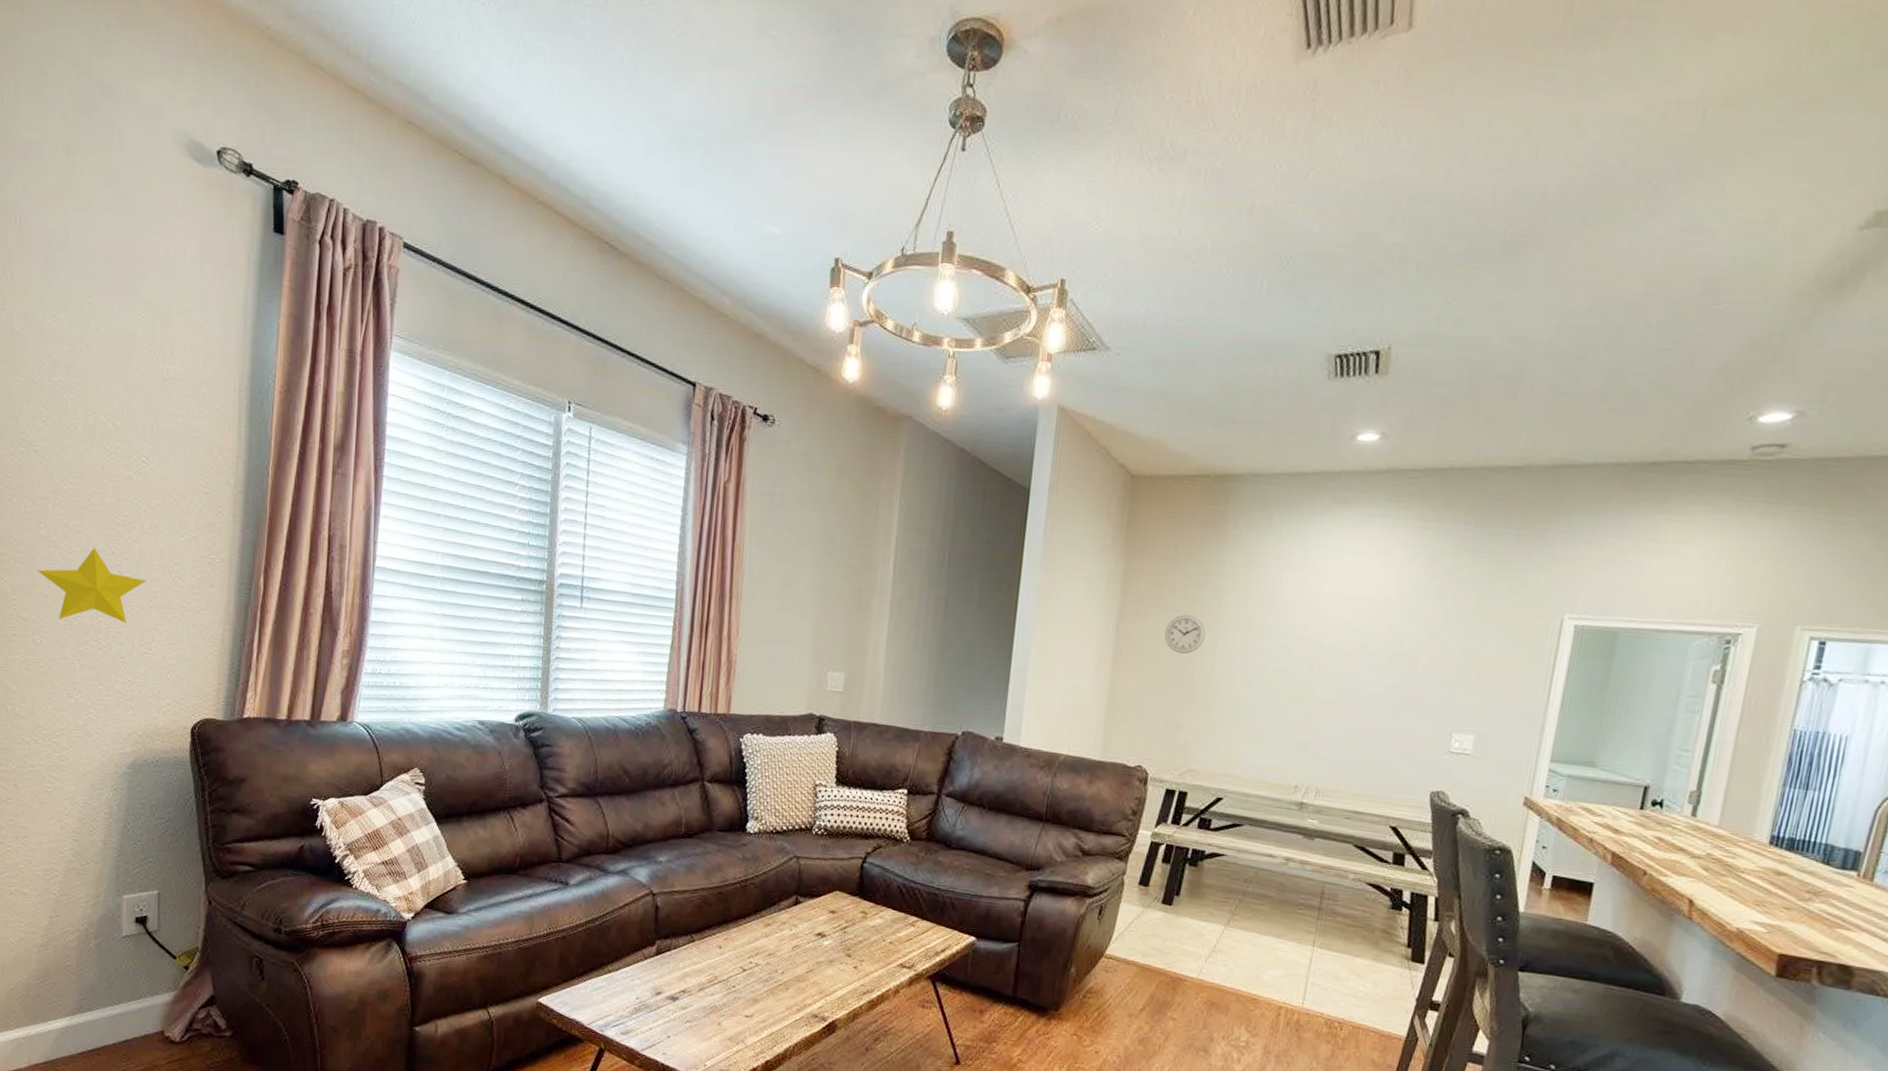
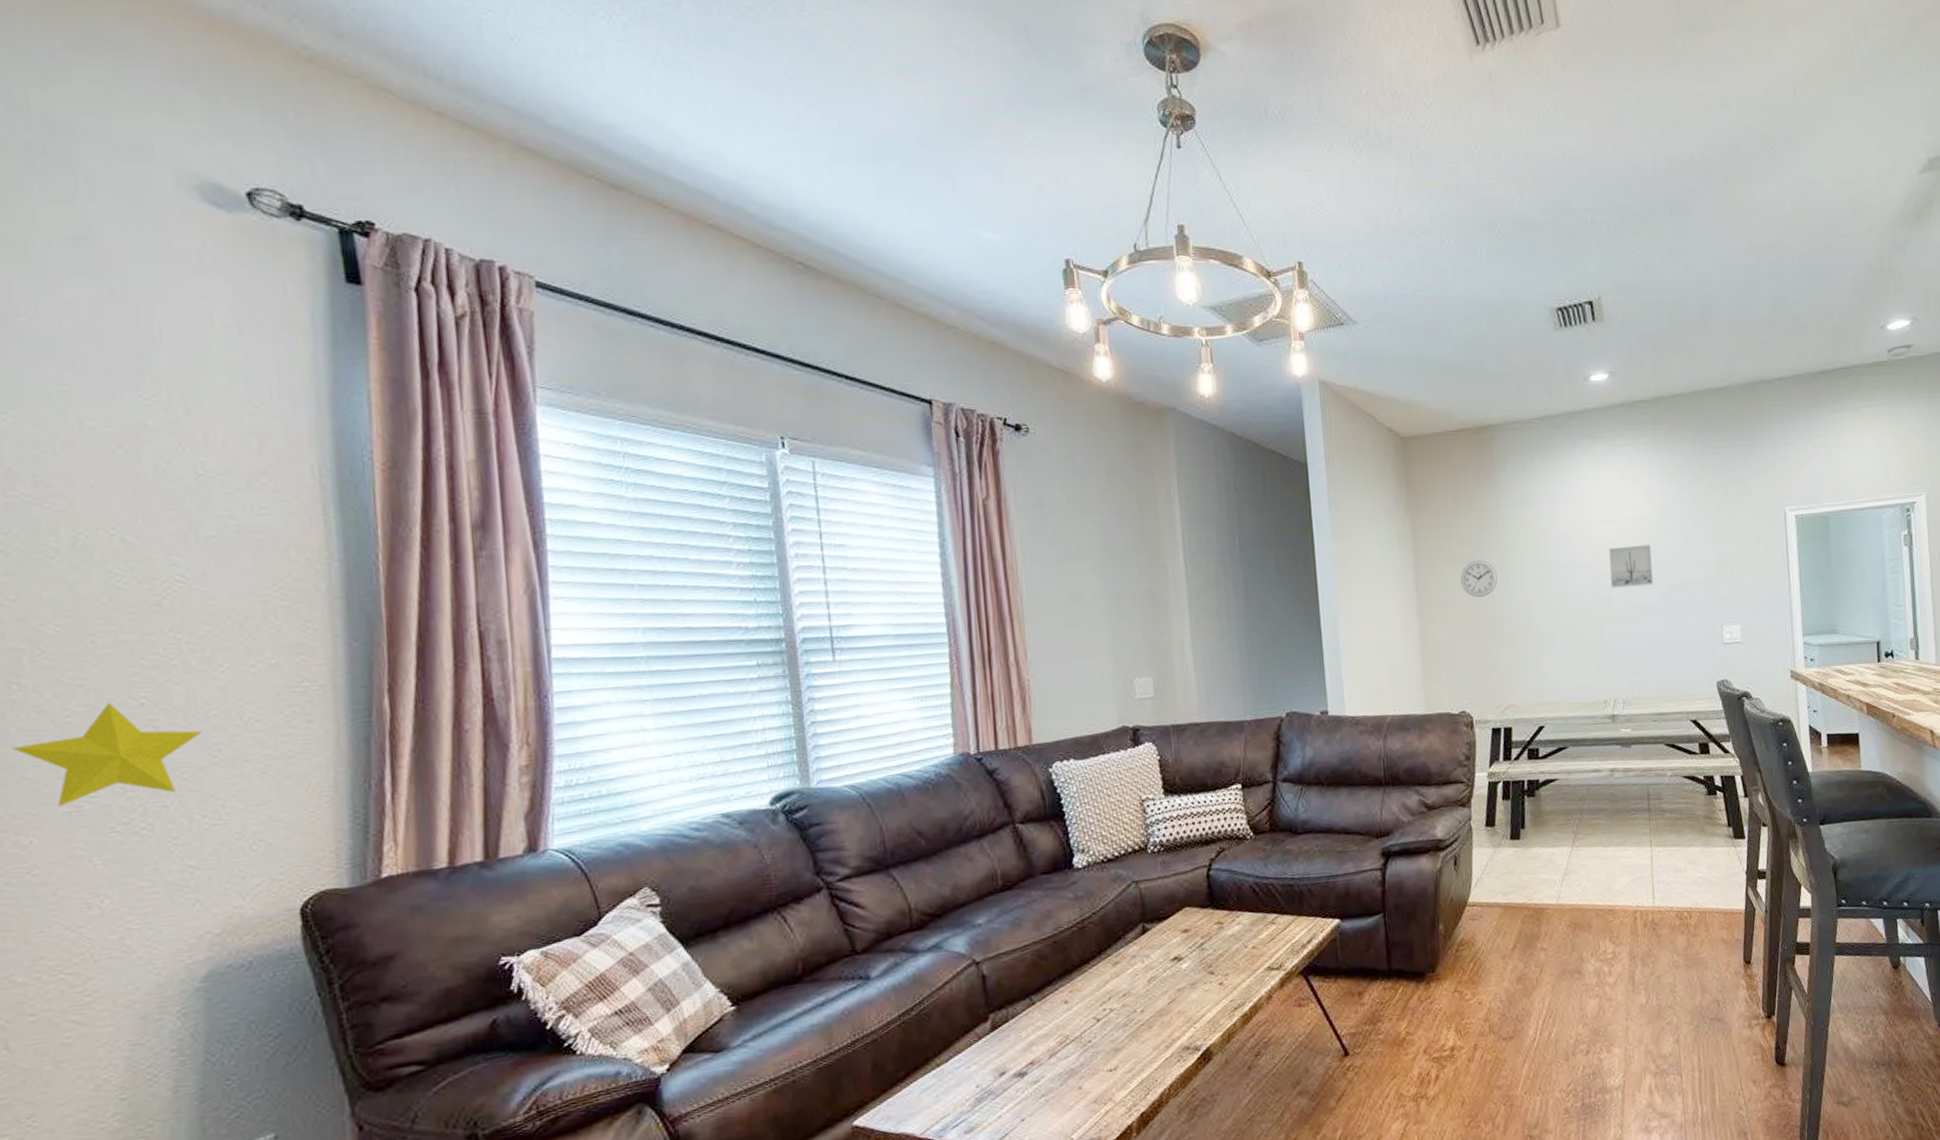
wall art: none [1330,626,1387,674] -> present [1608,544,1653,588]

